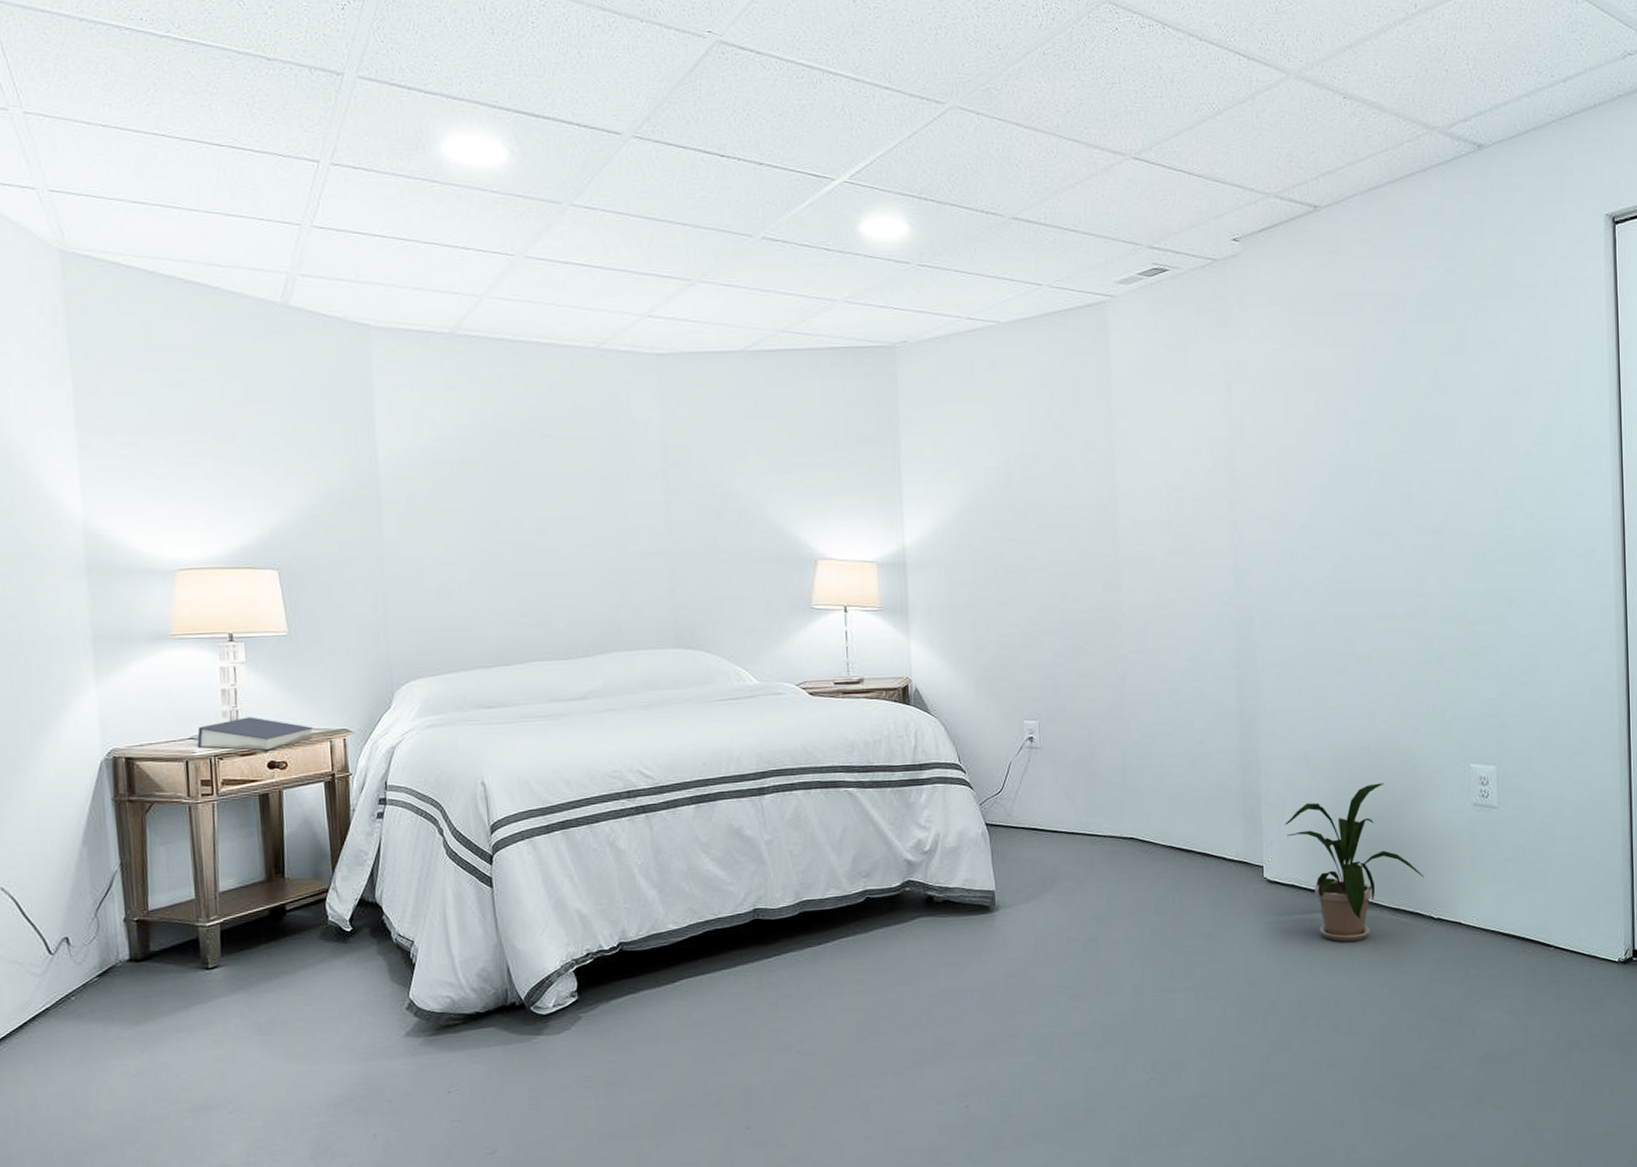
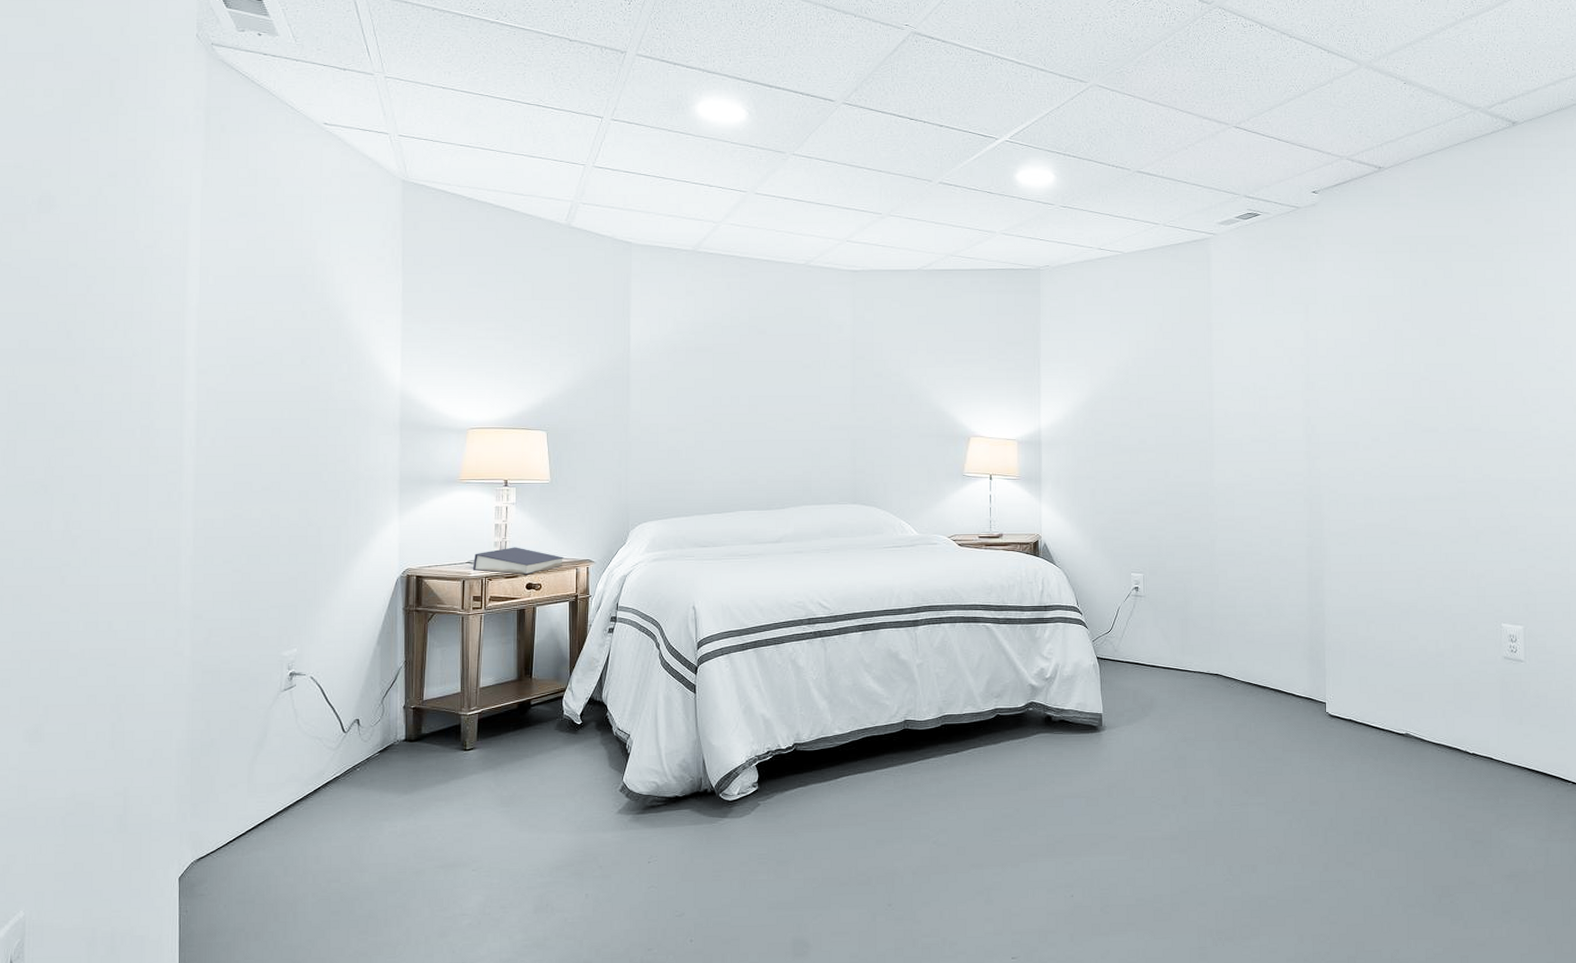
house plant: present [1285,783,1425,942] -> none [1345,637,1462,770]

